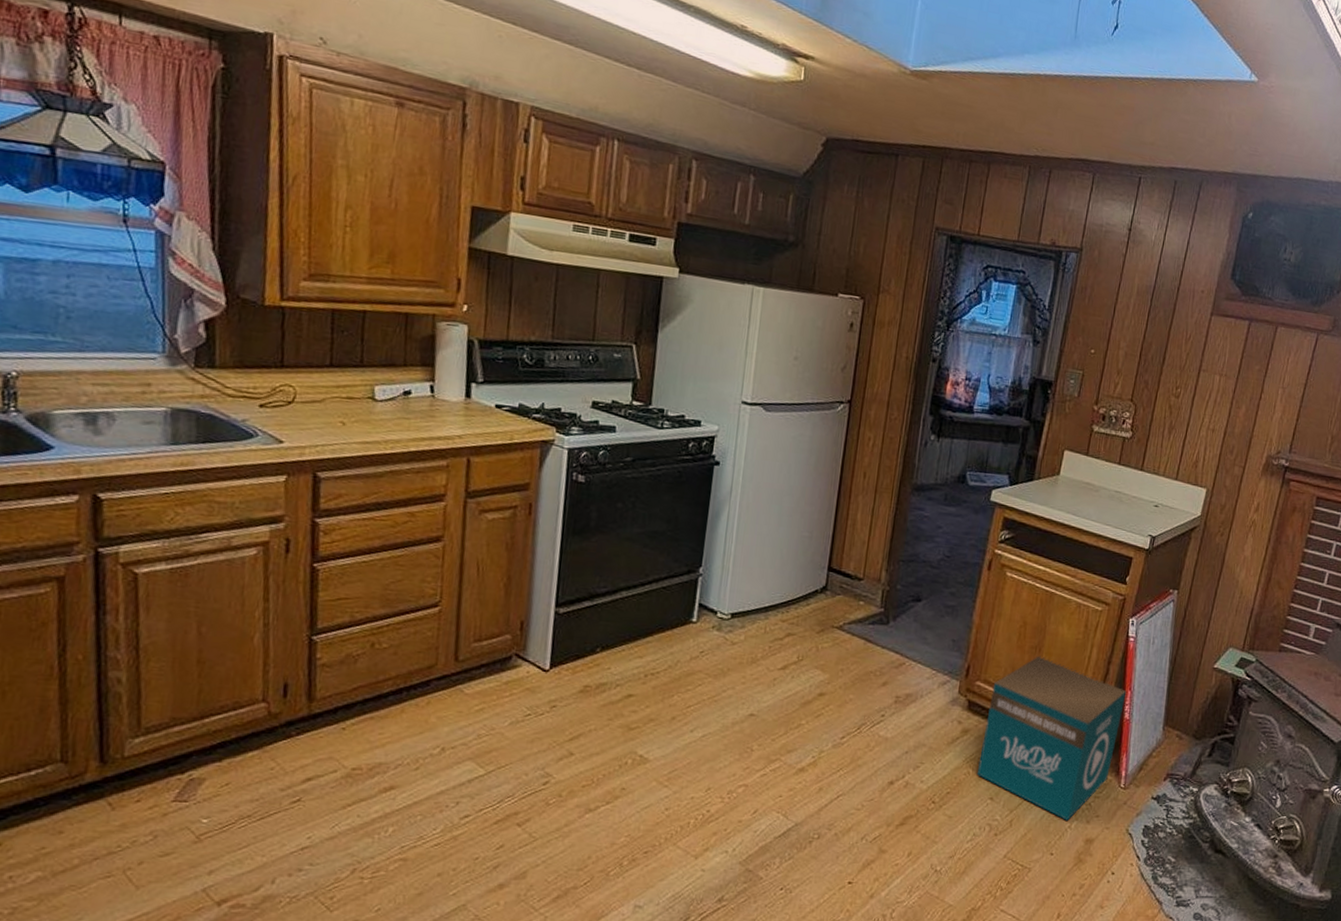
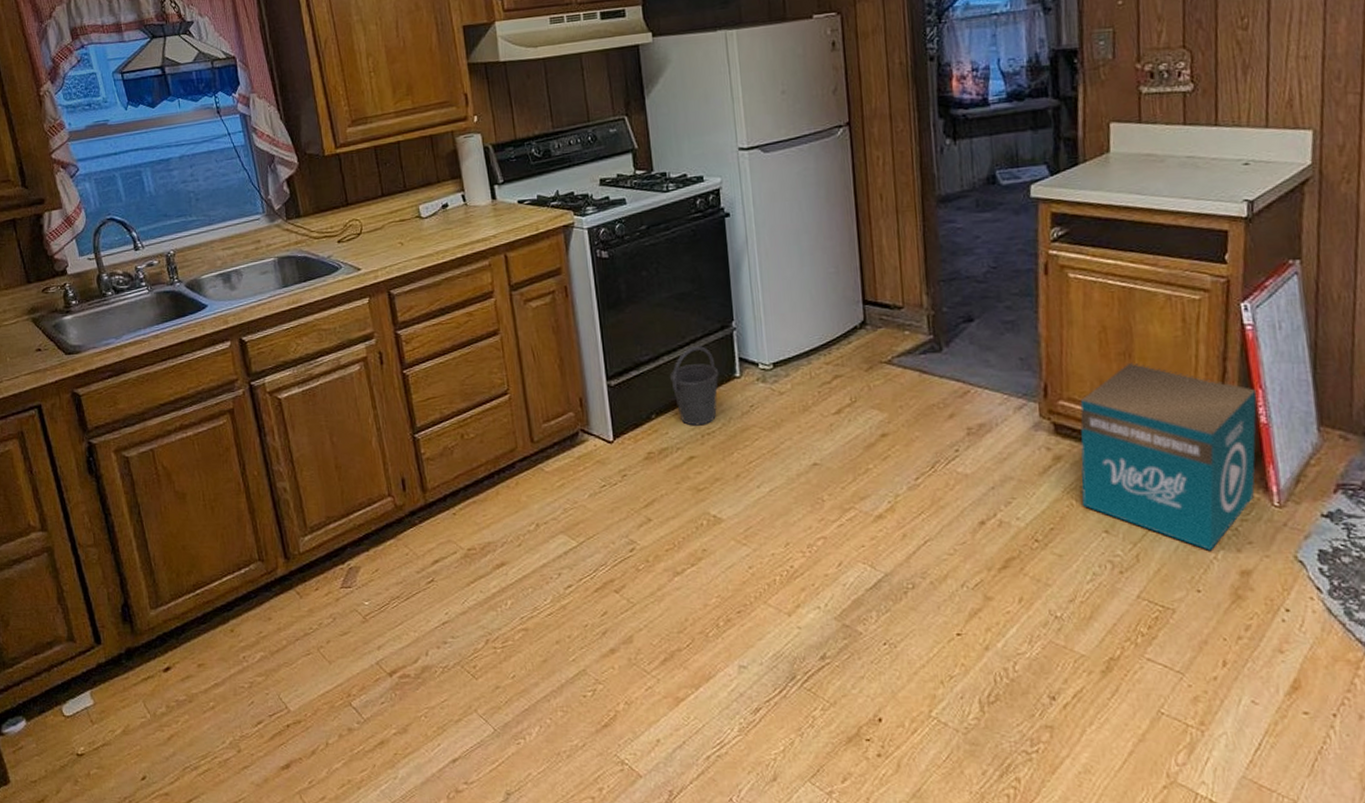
bucket: none [623,586,676,665] -> present [669,346,719,426]

